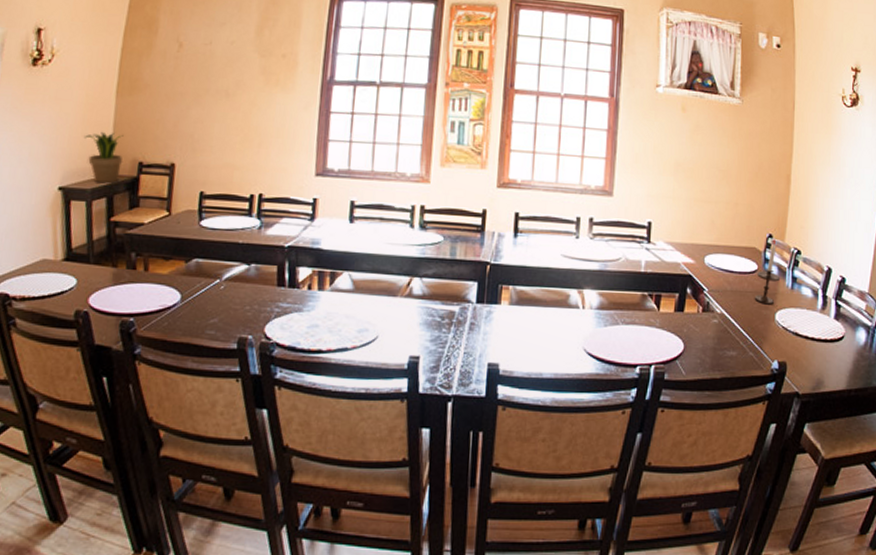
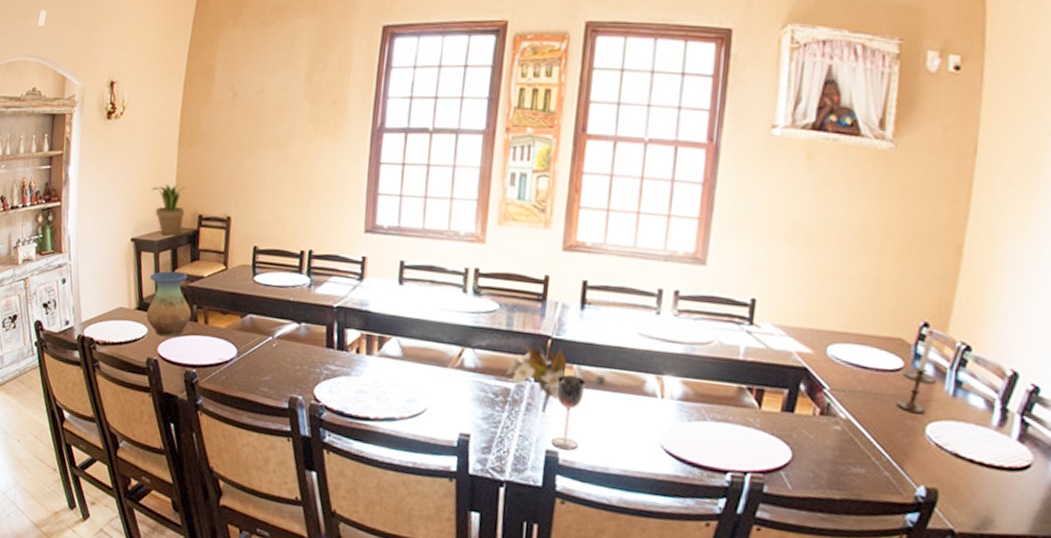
vase: none [76,219,130,287] -> present [147,271,192,337]
flower arrangement: none [450,263,537,330] -> present [505,336,606,413]
wineglass: none [492,295,520,362] -> present [551,374,585,451]

